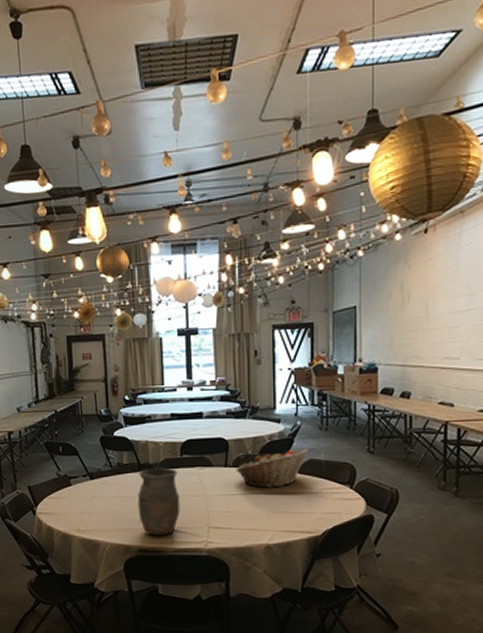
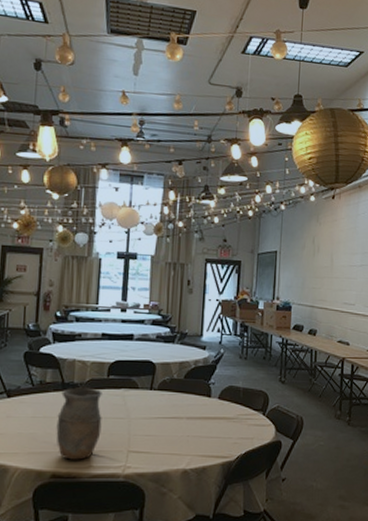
fruit basket: present [235,448,309,488] -> none [160,375,229,412]

